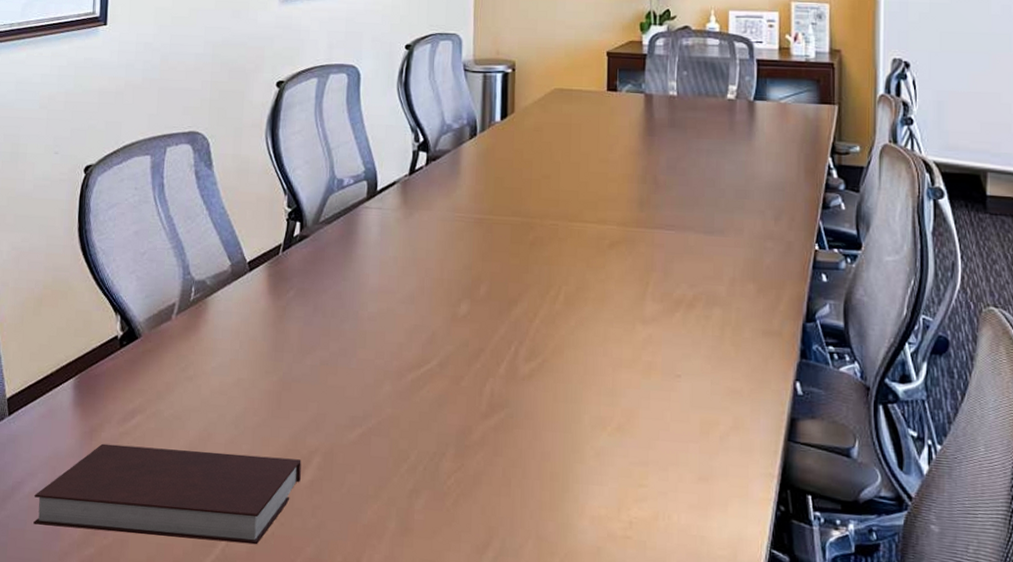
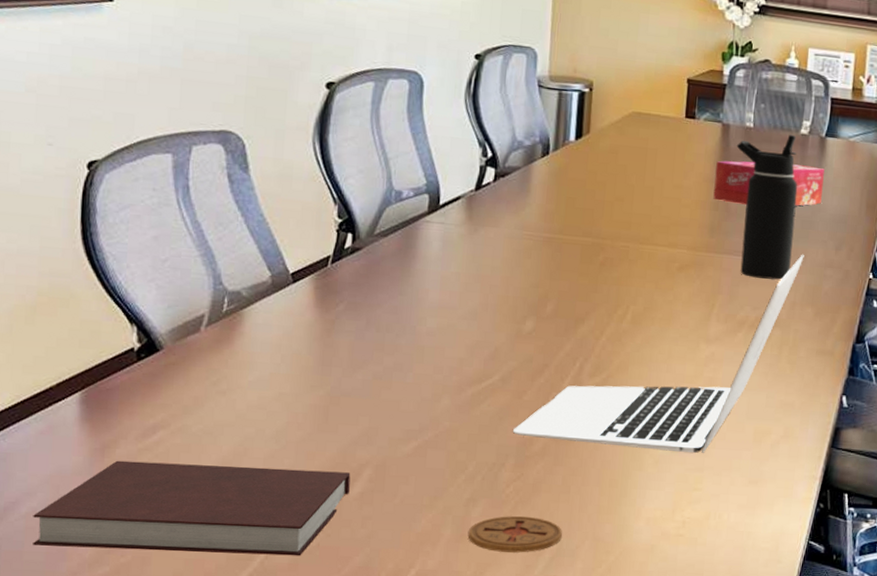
coaster: none [411,509,505,551] -> present [467,516,562,553]
laptop: none [451,225,741,445] -> present [512,254,804,454]
tissue box: none [640,130,756,176] -> present [713,161,825,206]
water bottle: none [660,100,729,254] -> present [736,134,798,280]

